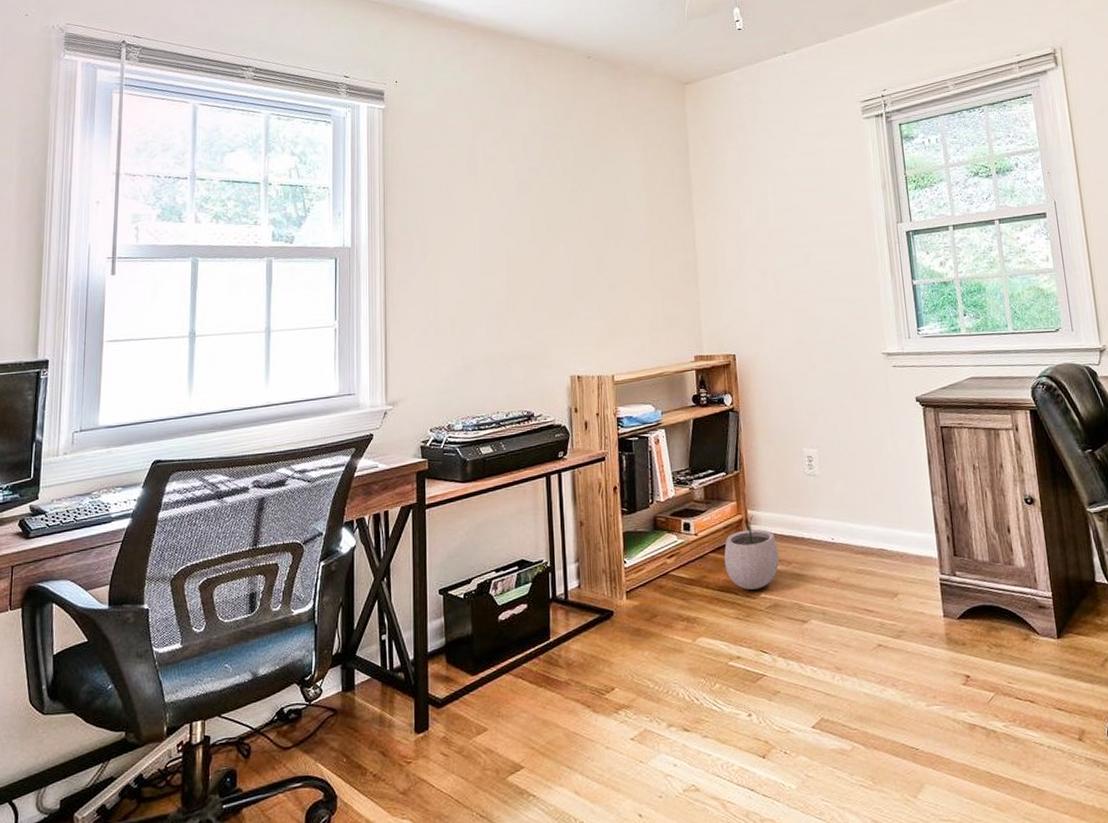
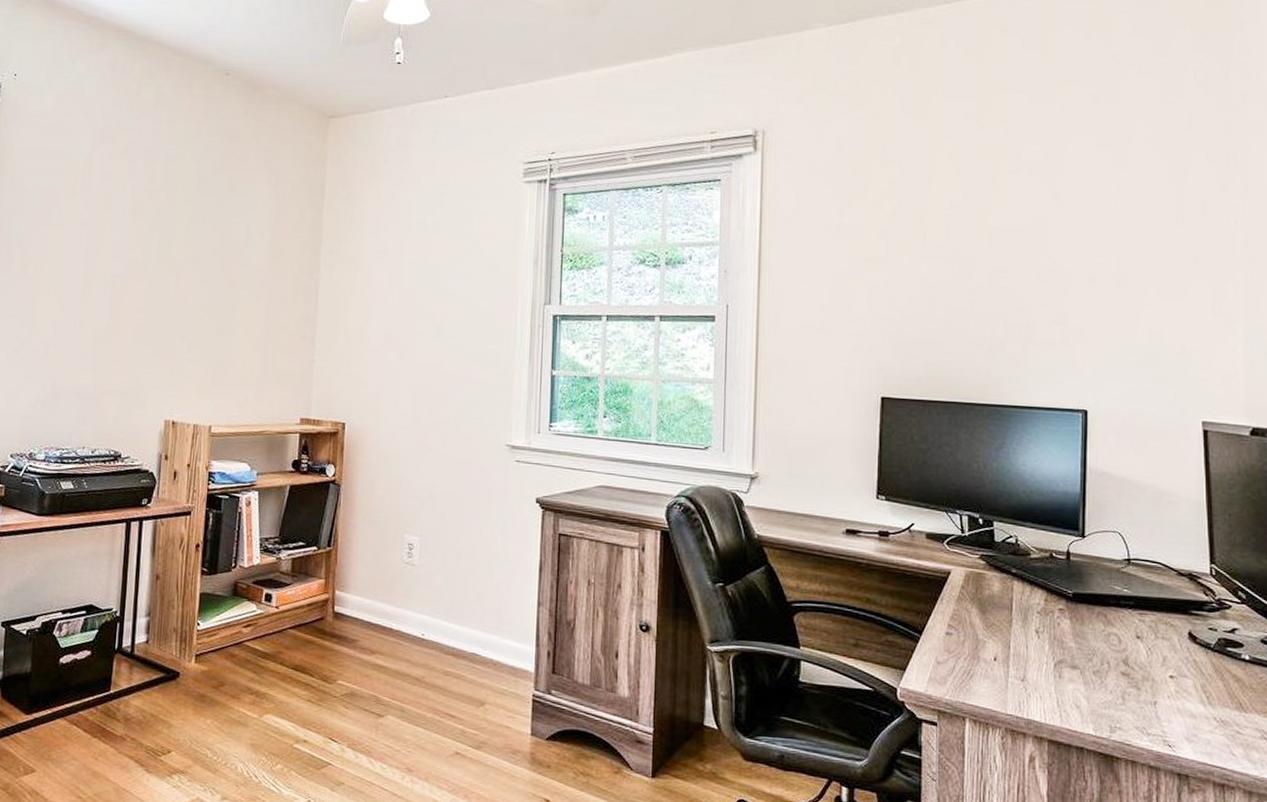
plant pot: present [724,515,780,590] -> none [303,596,363,674]

